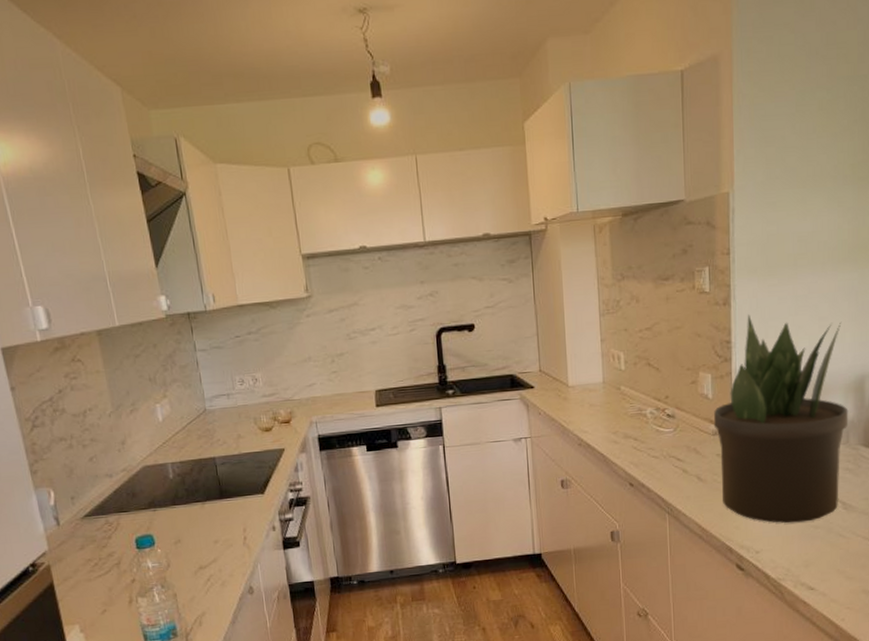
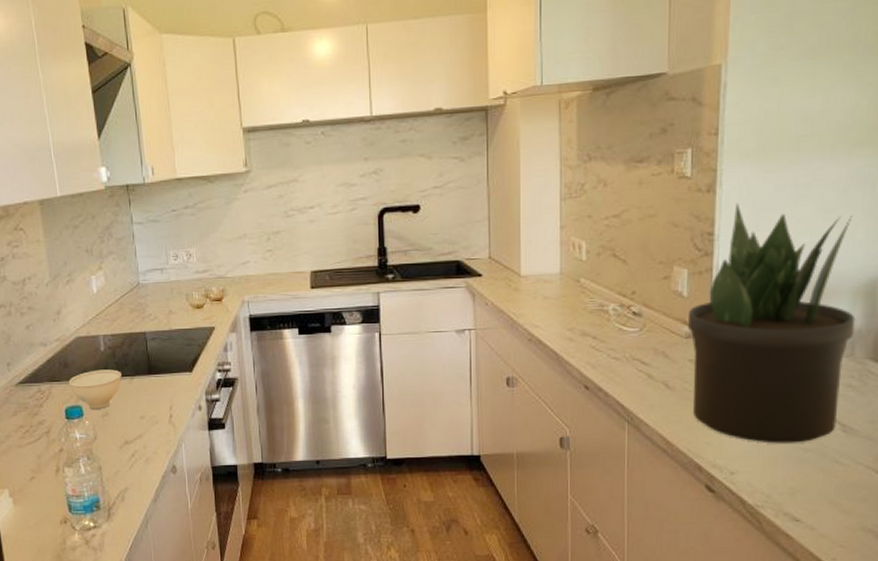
bowl: none [137,496,193,537] -> present [68,369,122,409]

